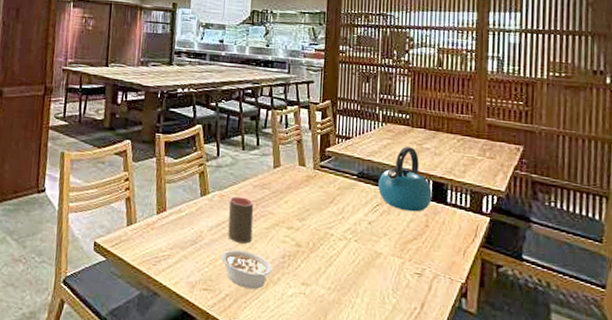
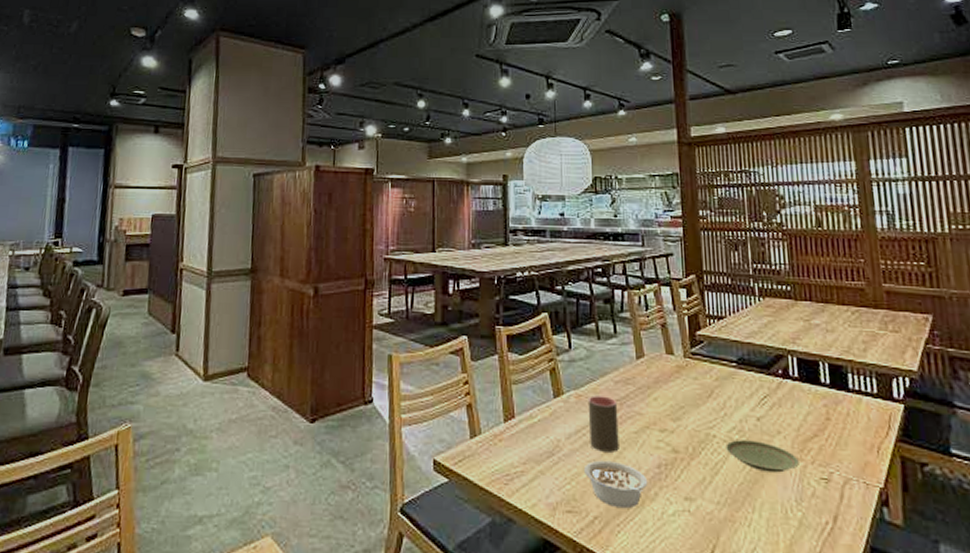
plate: none [340,238,399,267] -> present [726,440,799,473]
kettle: present [378,146,432,212] -> none [763,324,830,403]

